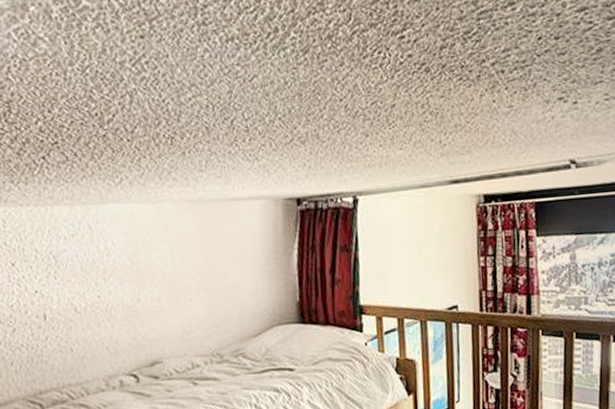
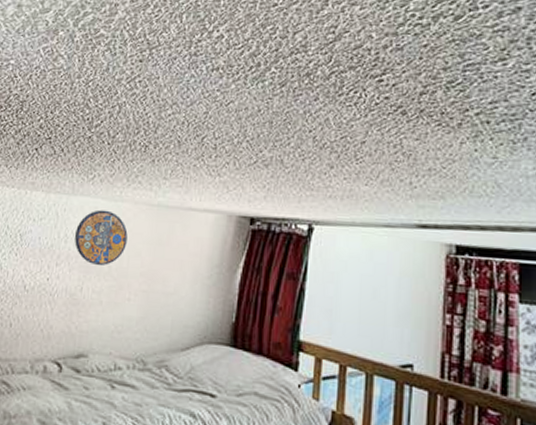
manhole cover: none [116,214,176,274] -> present [74,210,128,266]

